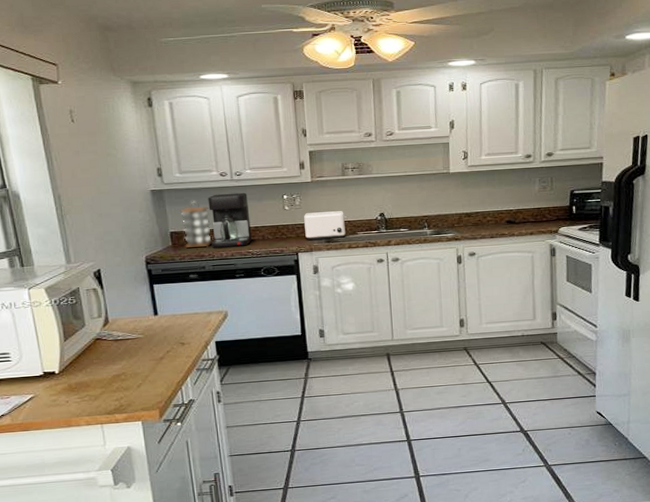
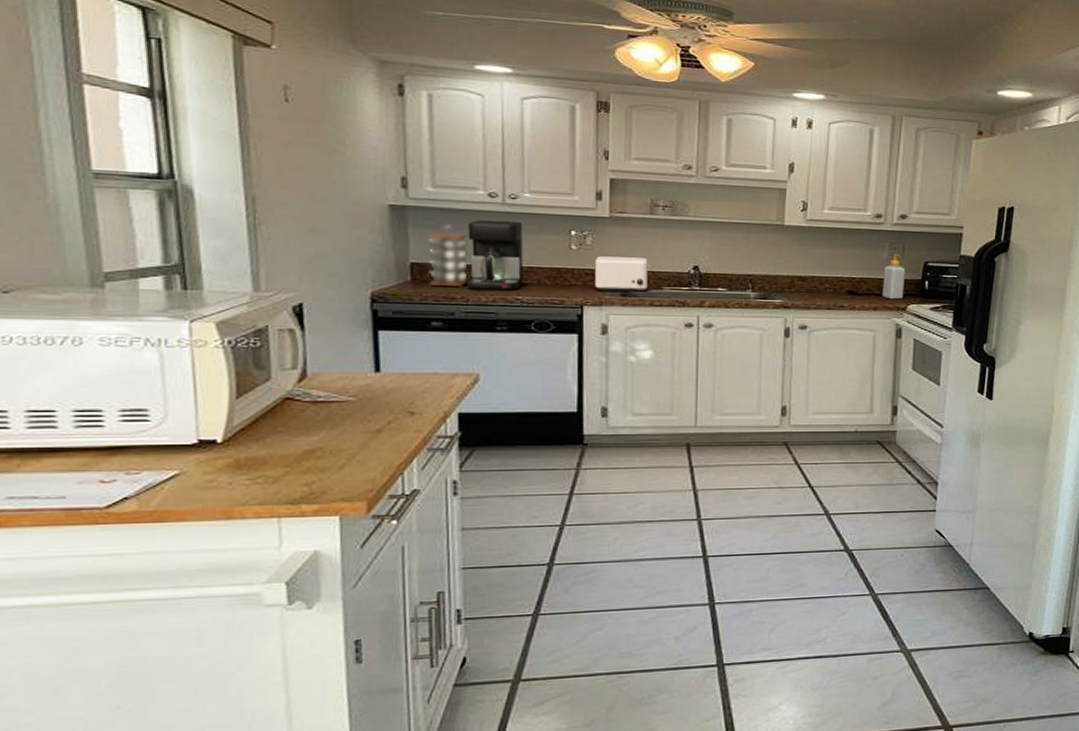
soap bottle: none [536,185,555,225] -> present [882,253,906,300]

